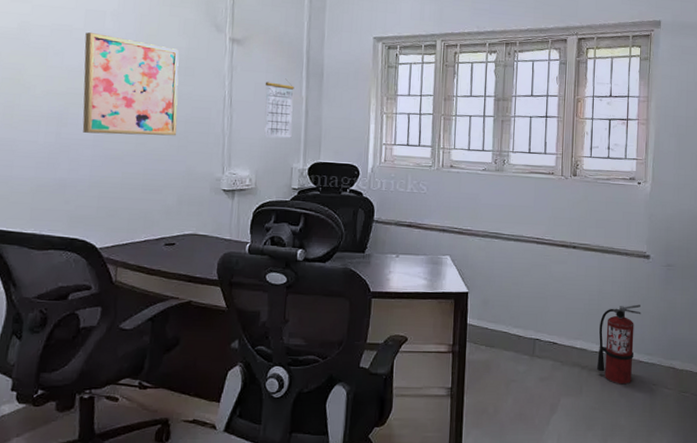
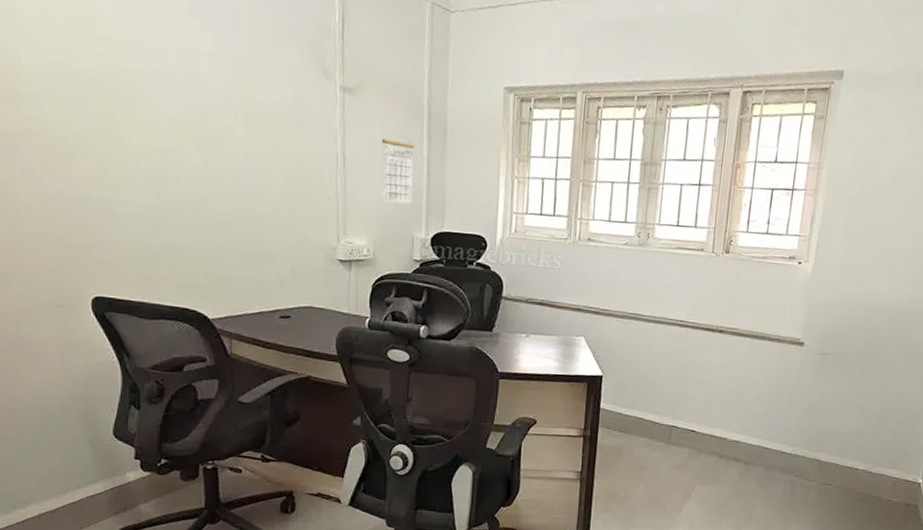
wall art: present [82,32,179,136] -> none [178,78,286,200]
fire extinguisher: present [597,304,641,385] -> none [736,393,789,475]

